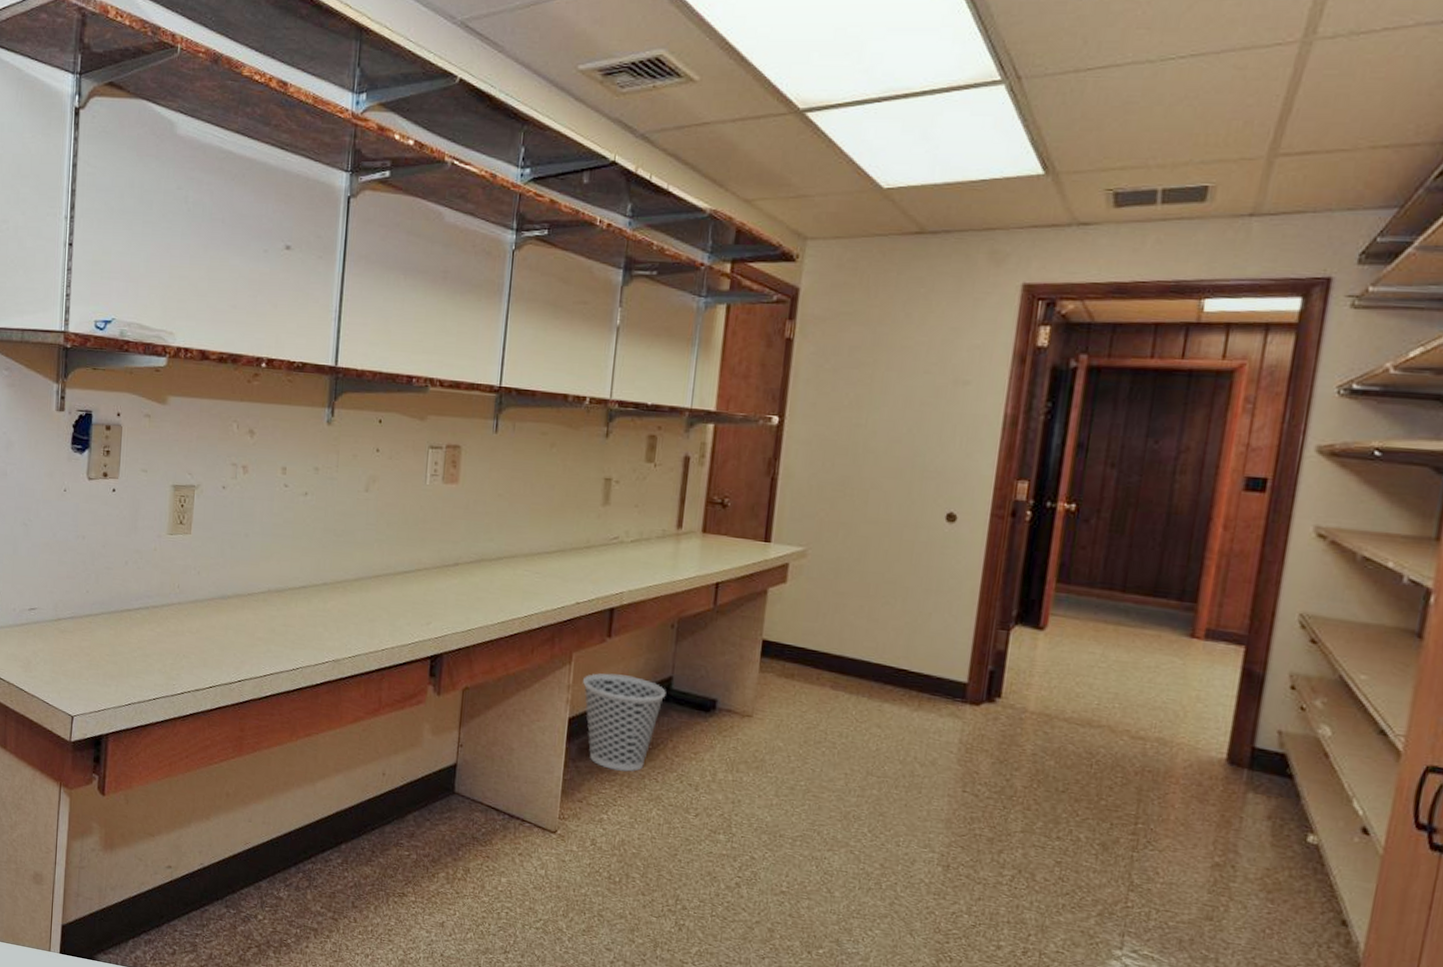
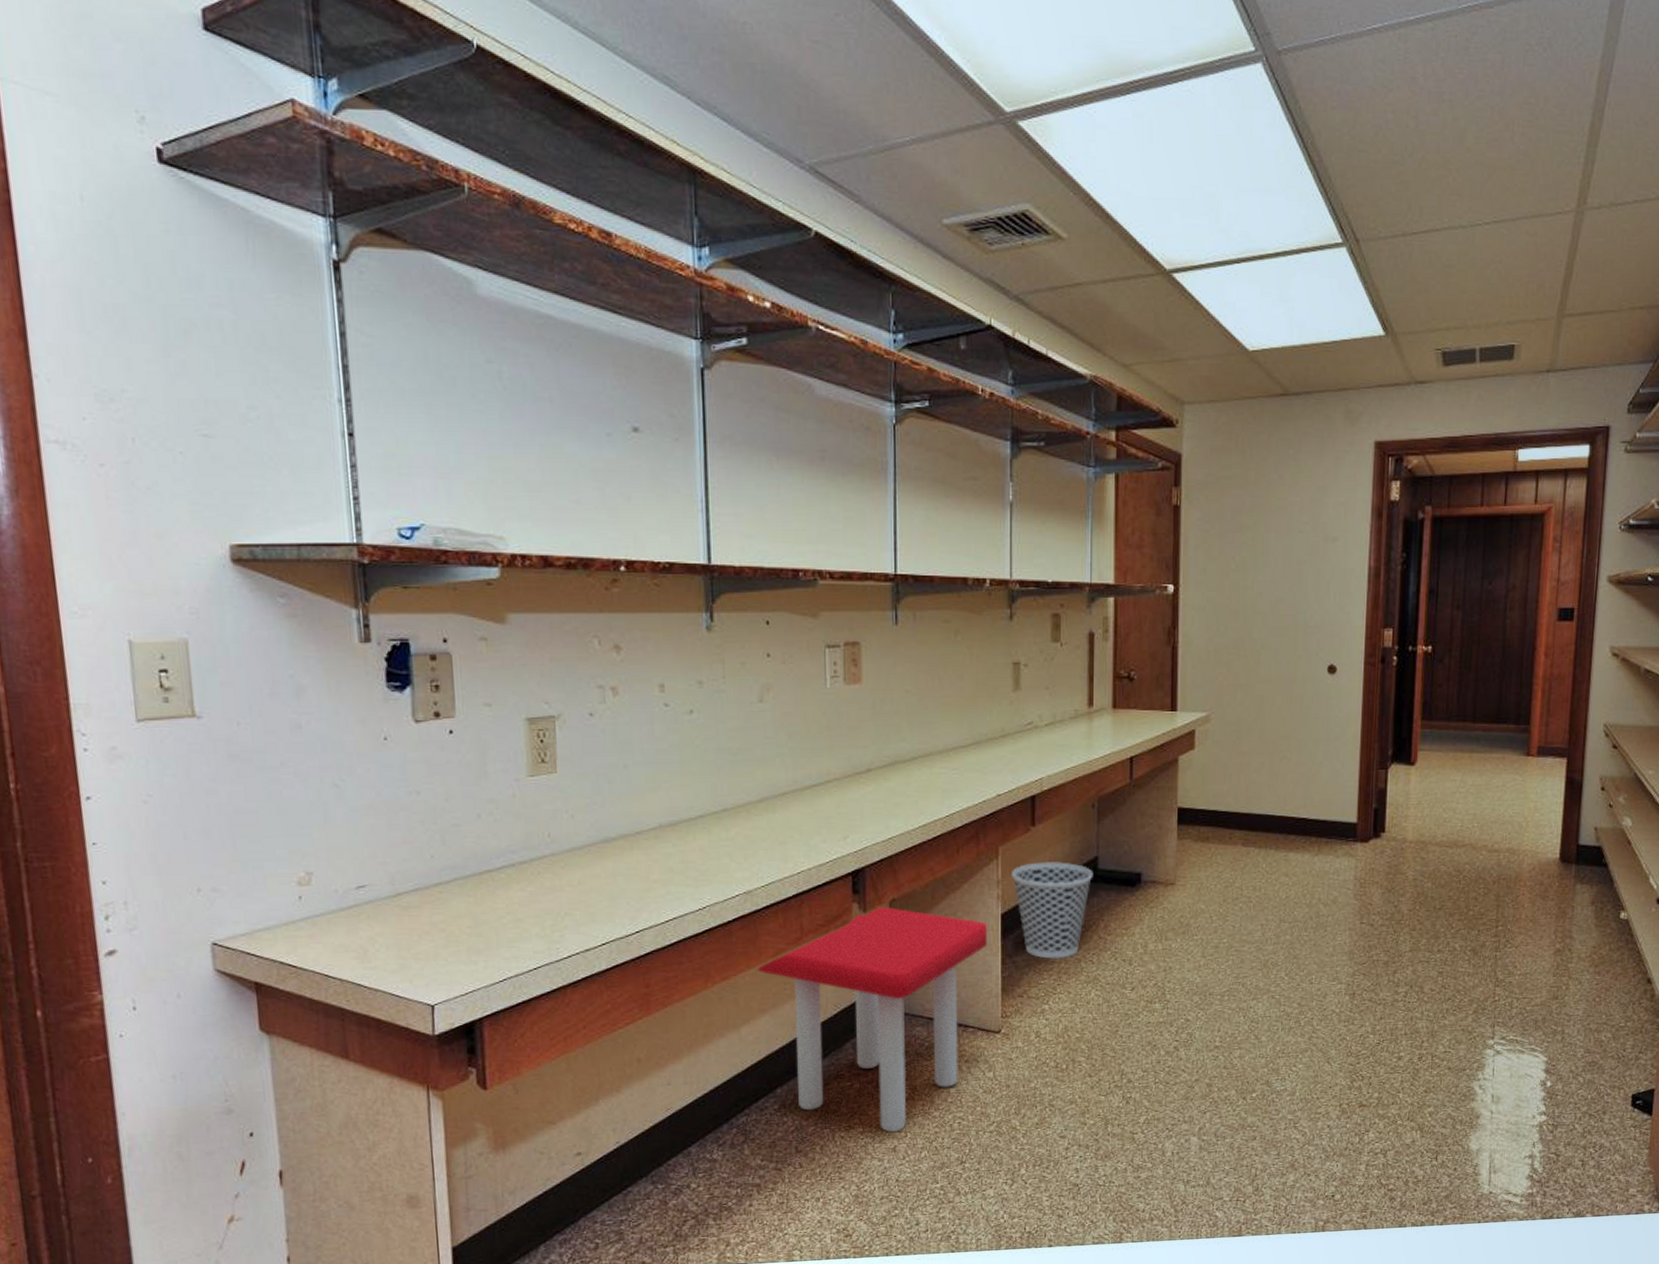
stool: none [336,690,554,908] -> present [757,905,988,1132]

